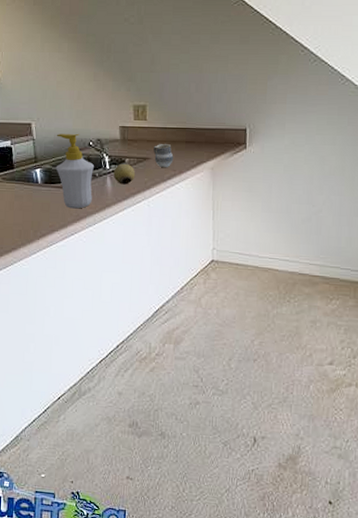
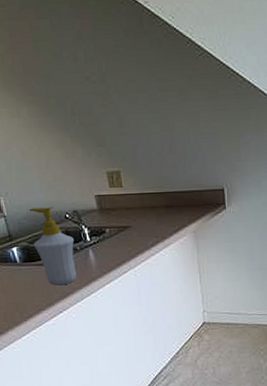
fruit: present [113,164,136,185] -> none [95,235,118,256]
cup: present [153,144,174,167] -> none [133,210,155,235]

